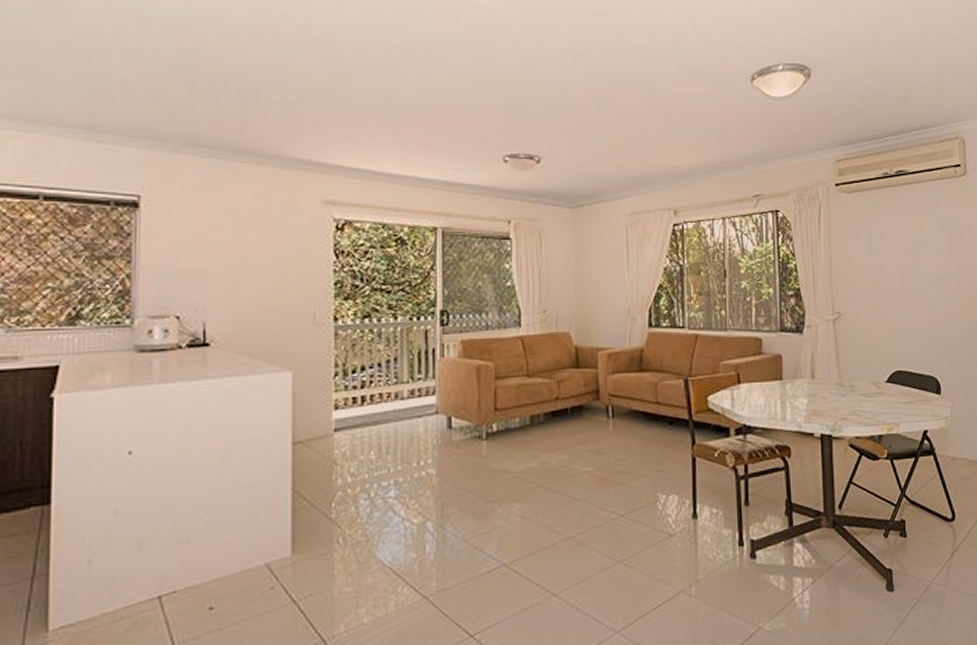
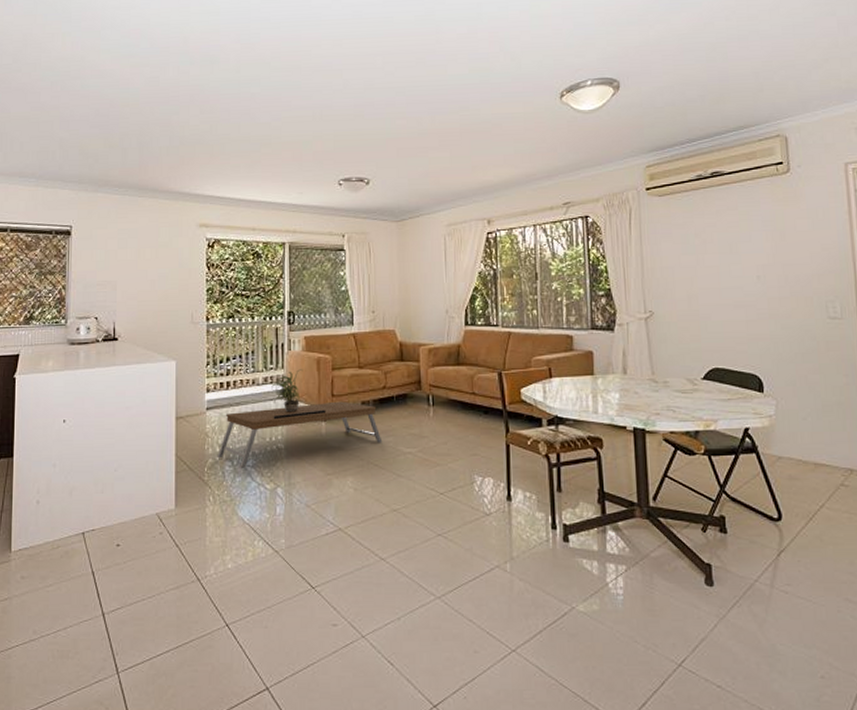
coffee table: none [349,415,555,502] -> present [217,401,383,469]
potted plant: none [419,379,460,430] -> present [271,369,303,411]

